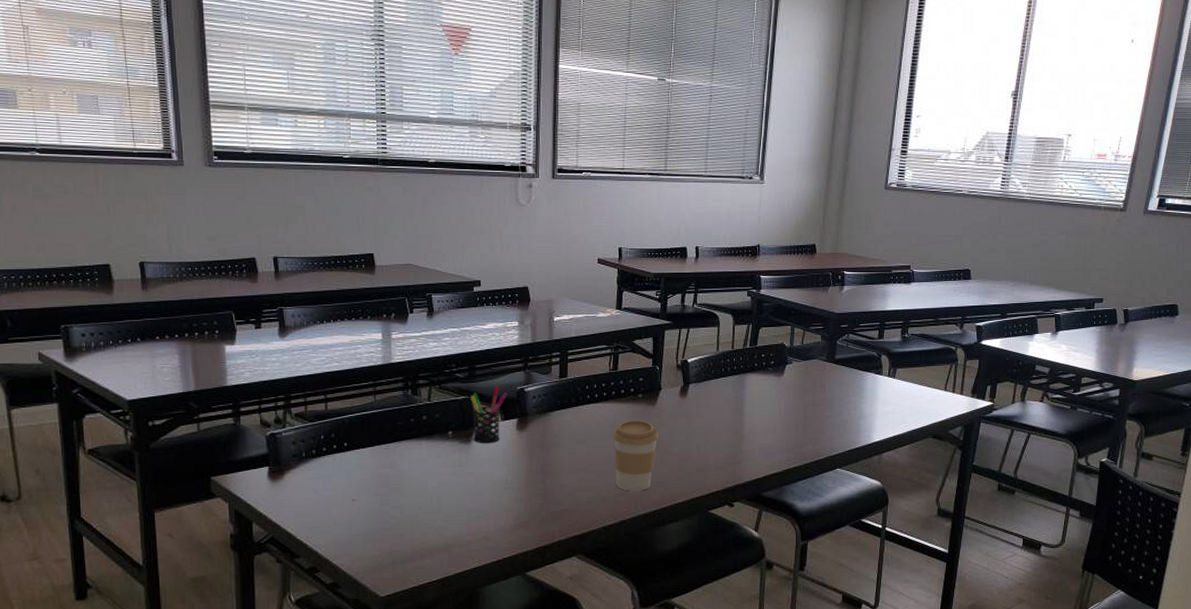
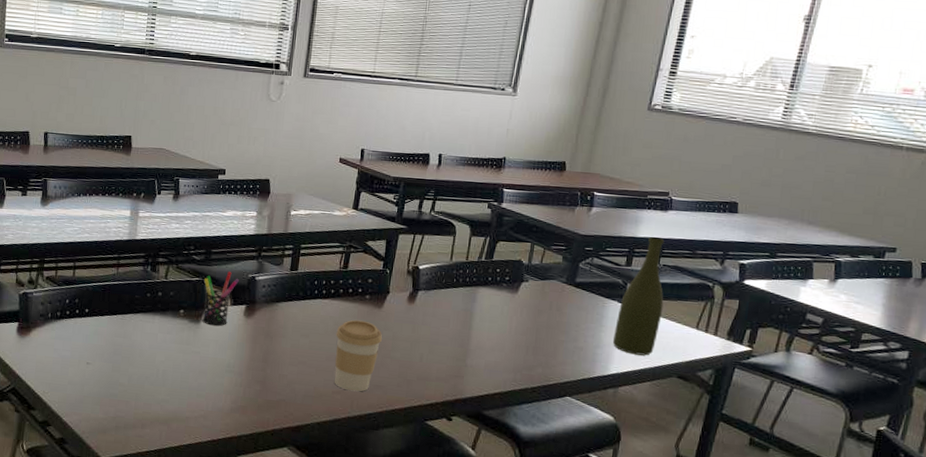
bottle: none [873,308,915,421] -> present [612,236,665,356]

